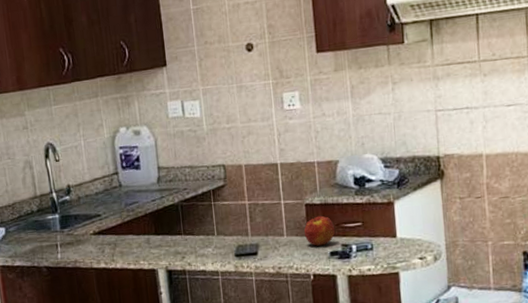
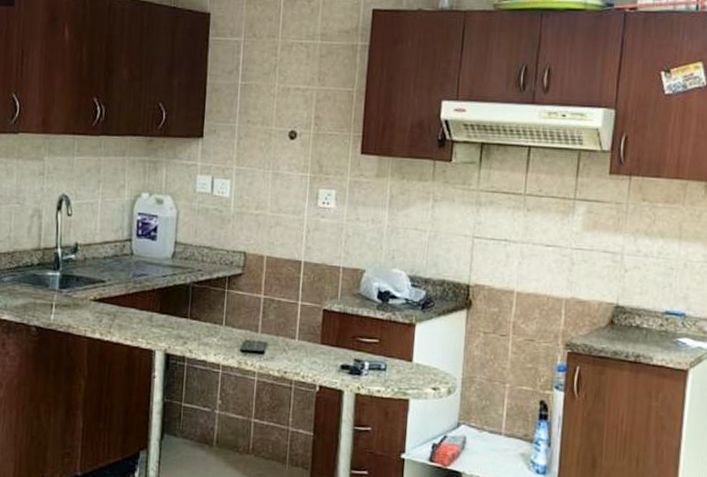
apple: present [304,215,335,246] -> none [317,324,350,357]

